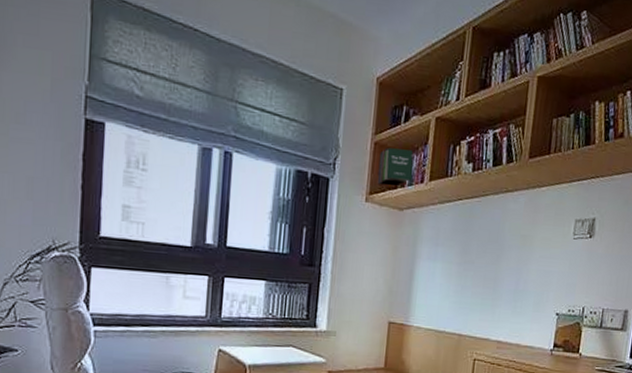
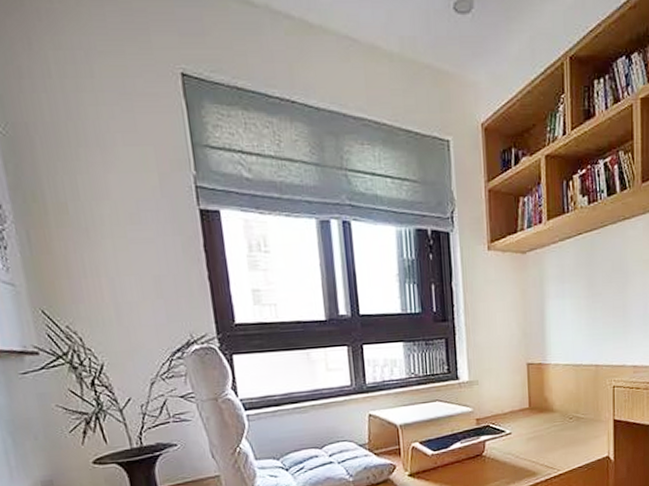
books: present [377,147,413,187] -> none [495,192,531,232]

